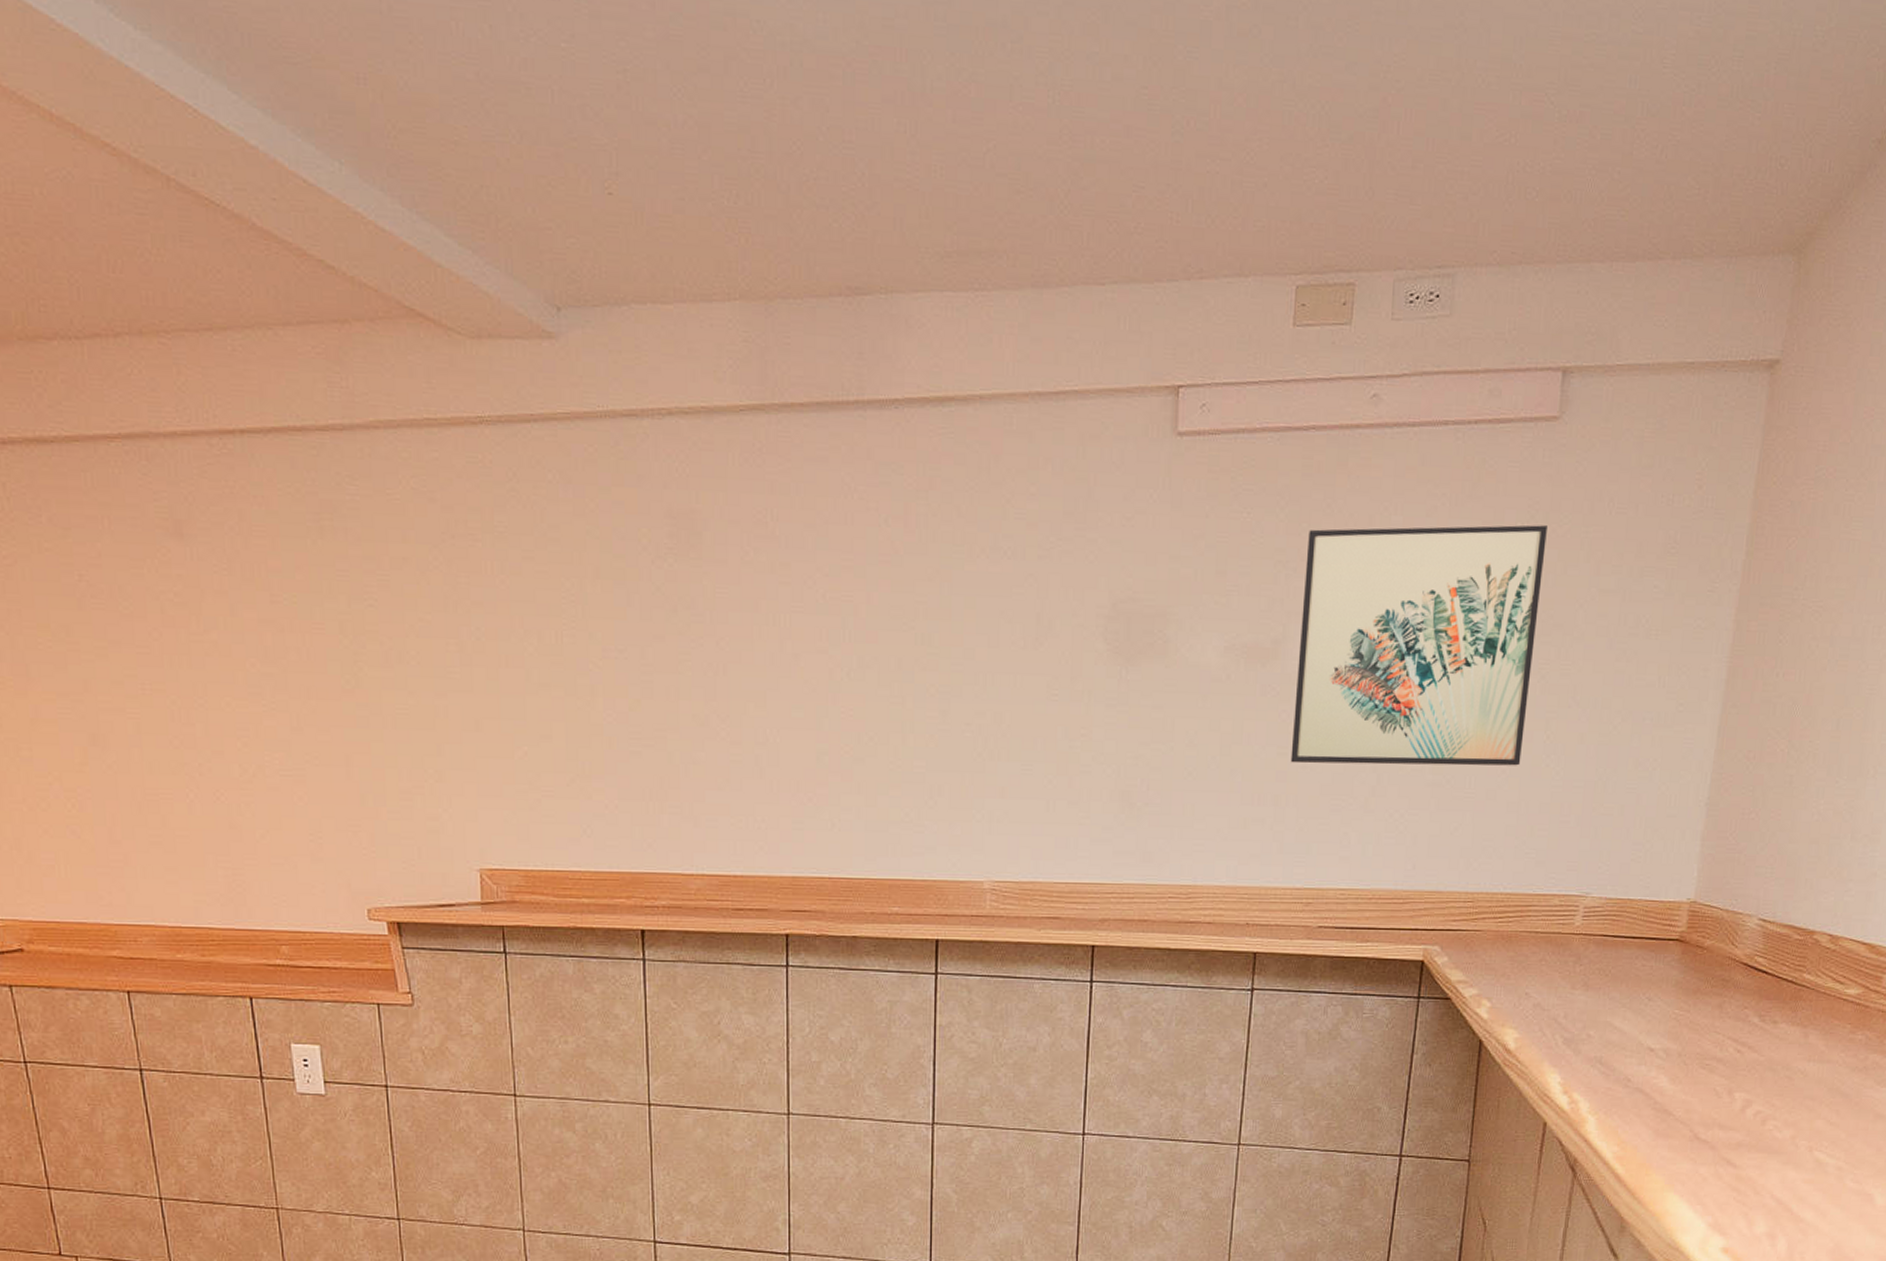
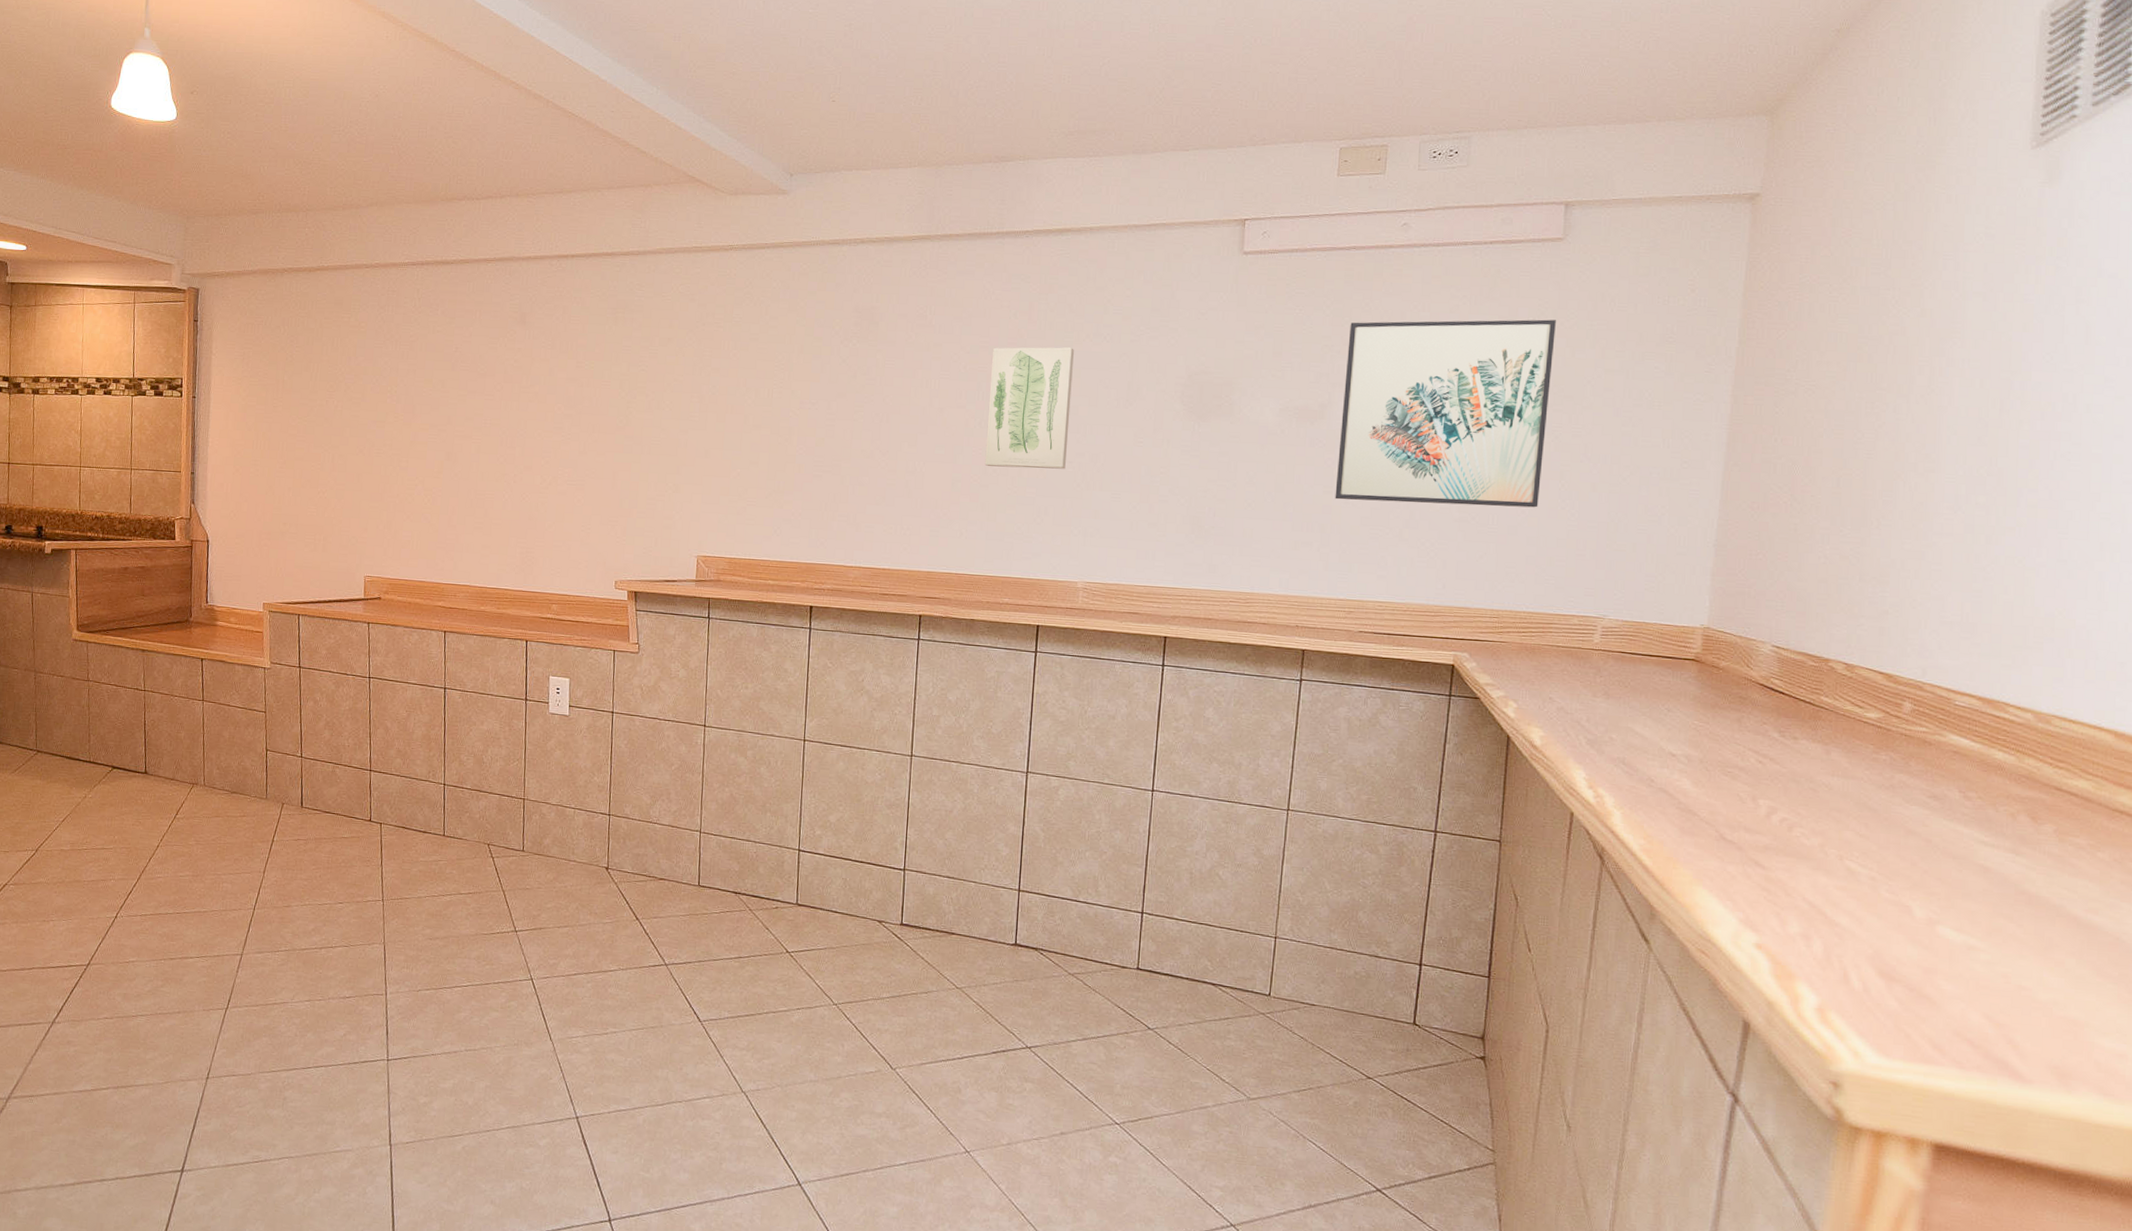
wall art: none [858,566,966,734] -> present [984,347,1074,469]

